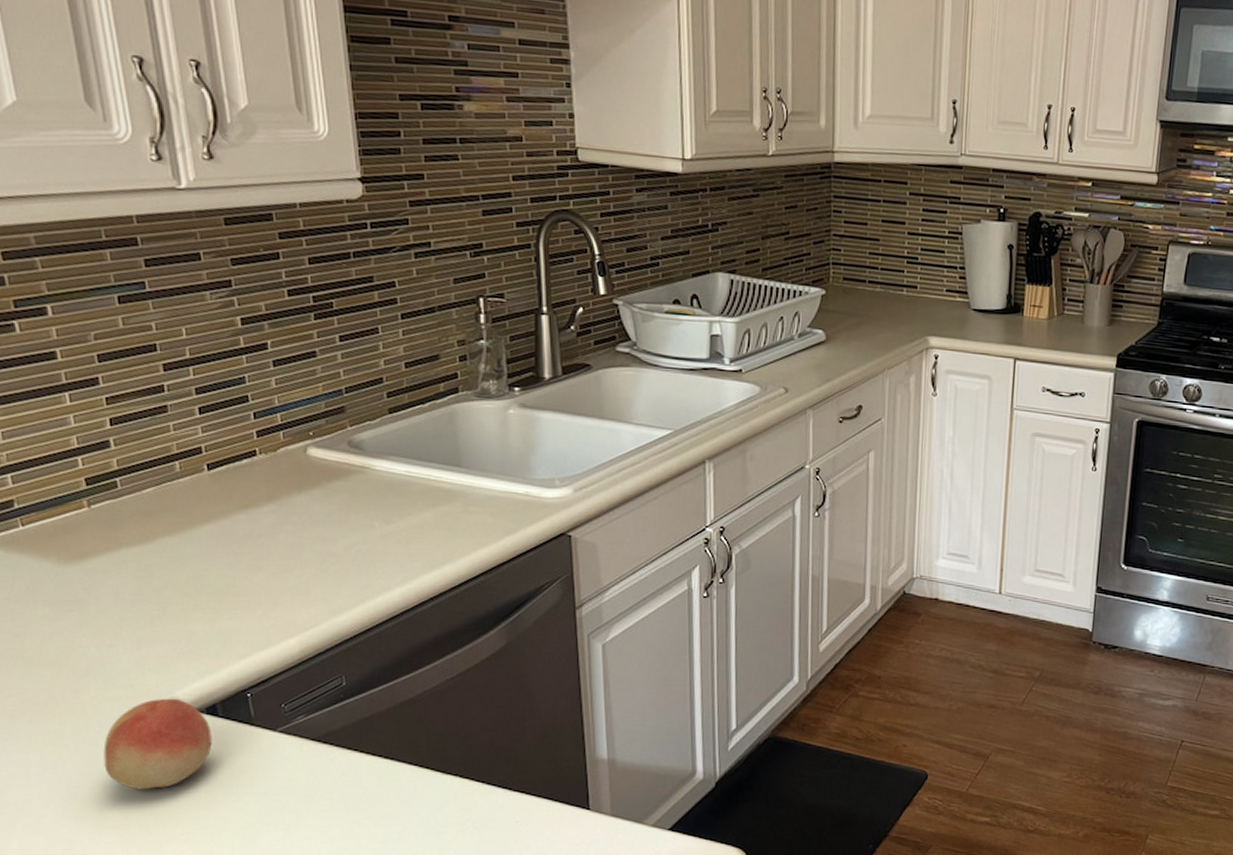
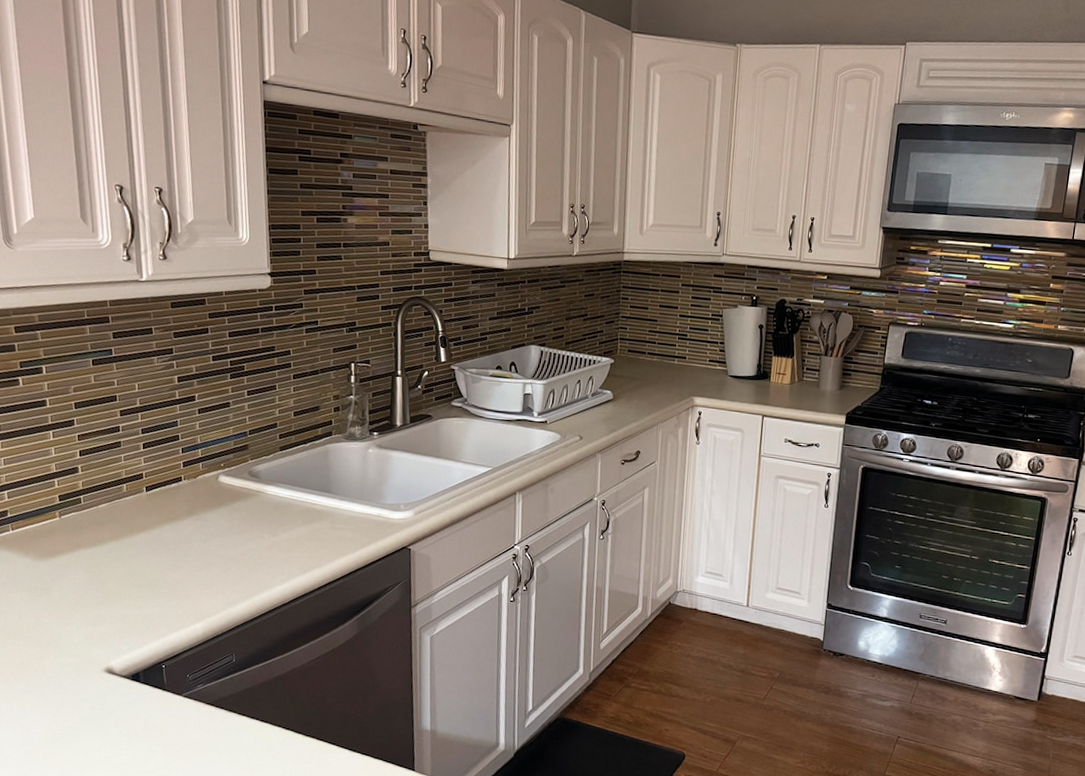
fruit: present [103,698,212,790] -> none [55,666,135,738]

